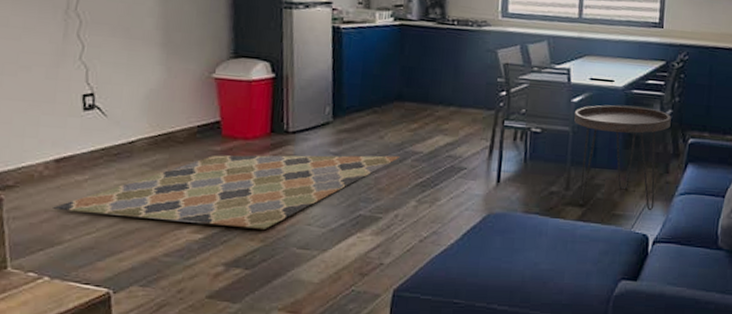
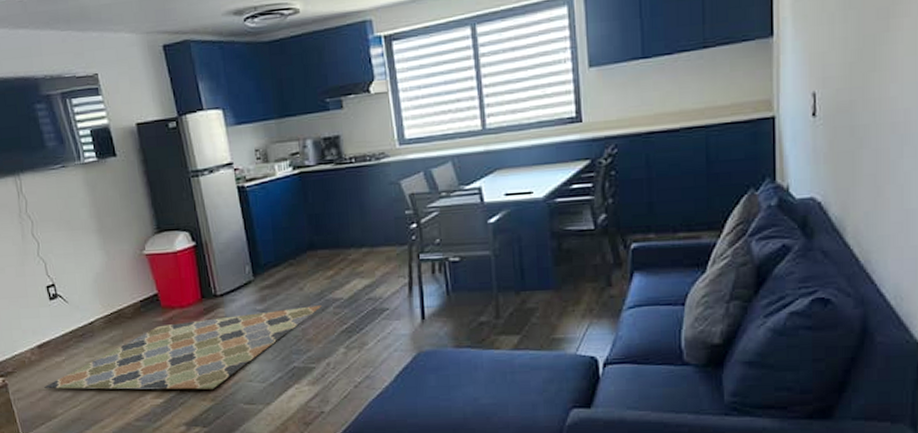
side table: present [574,105,671,211] -> none [492,216,607,332]

